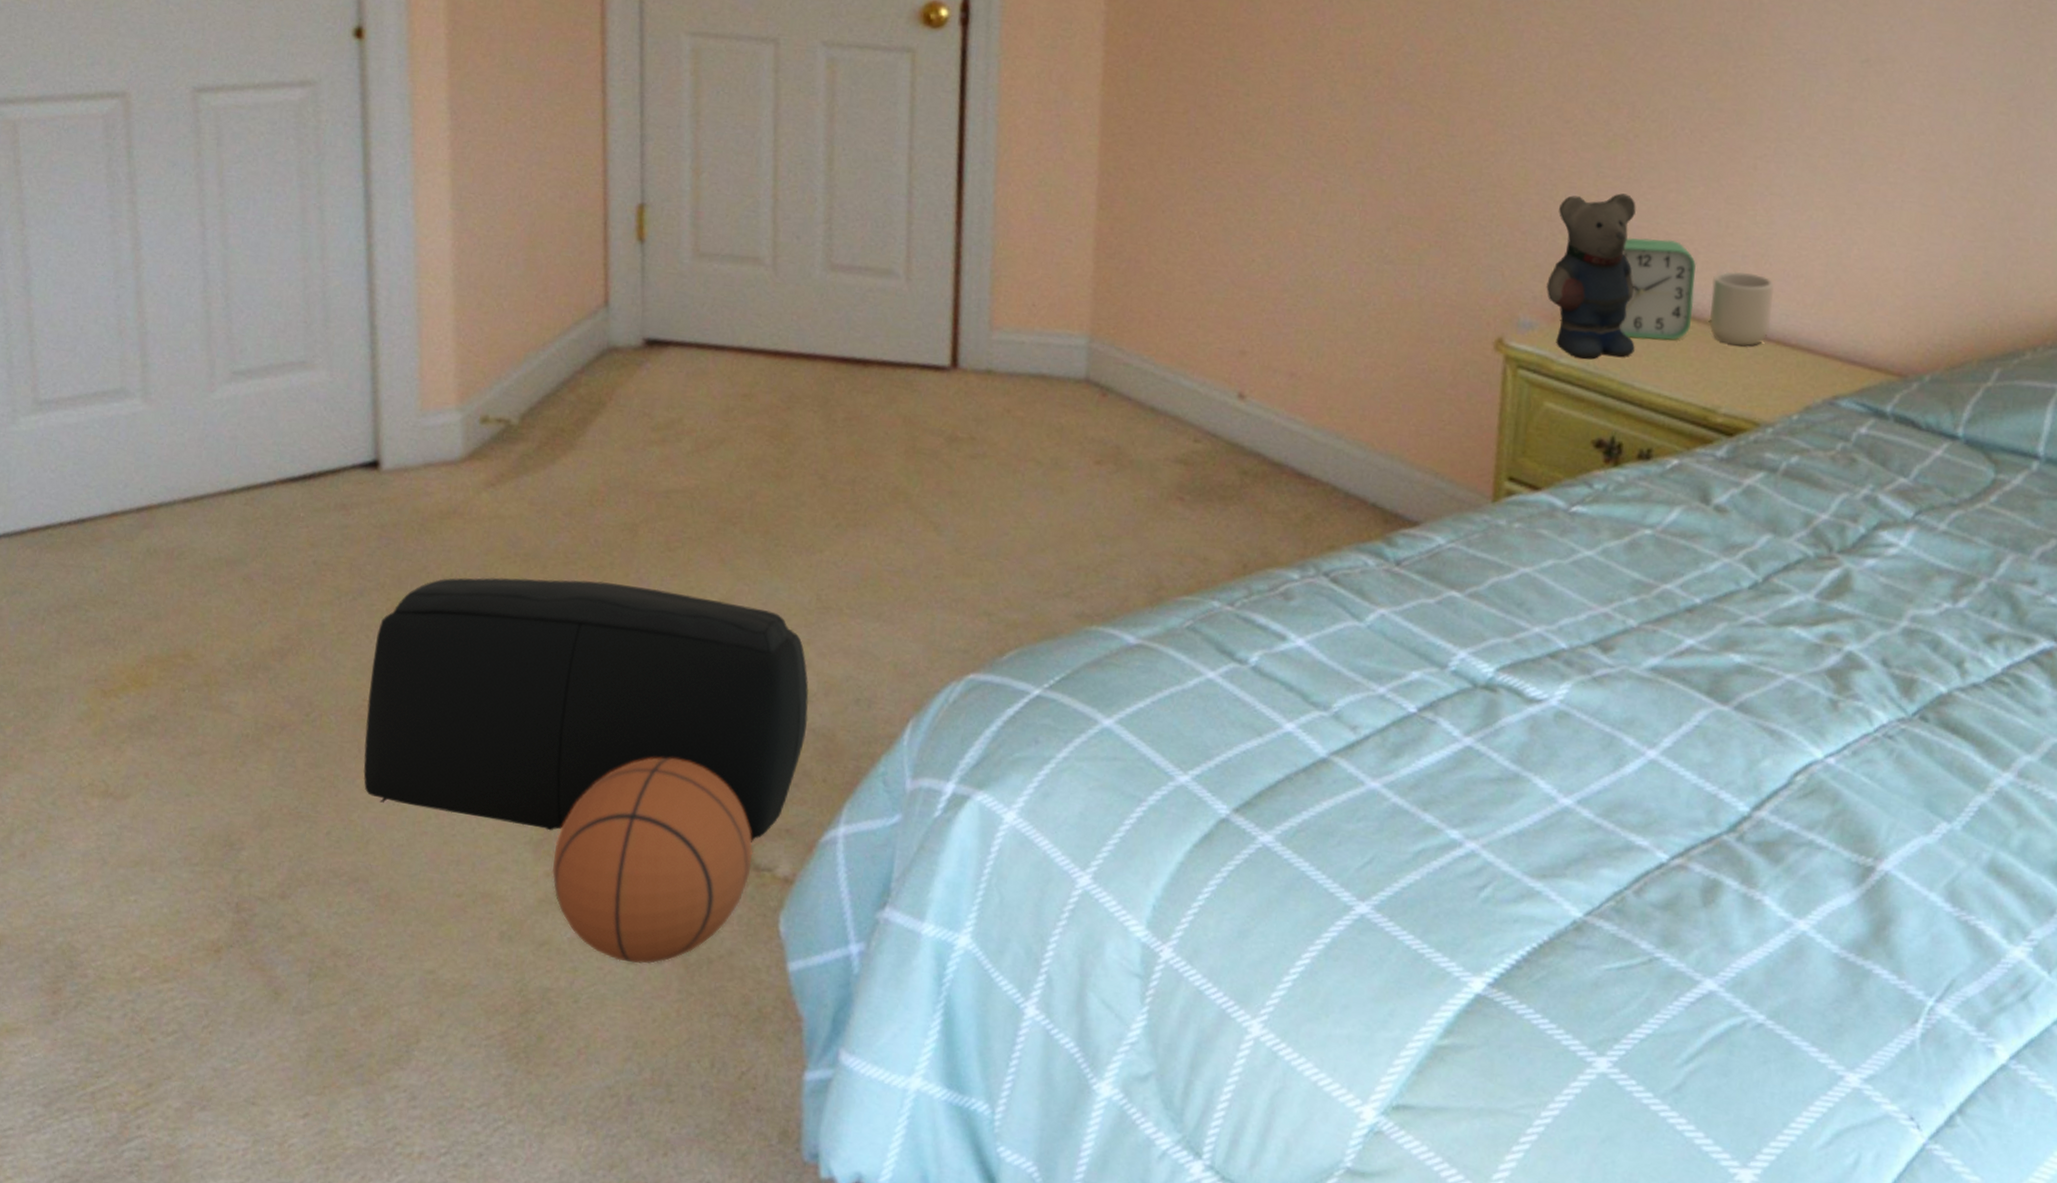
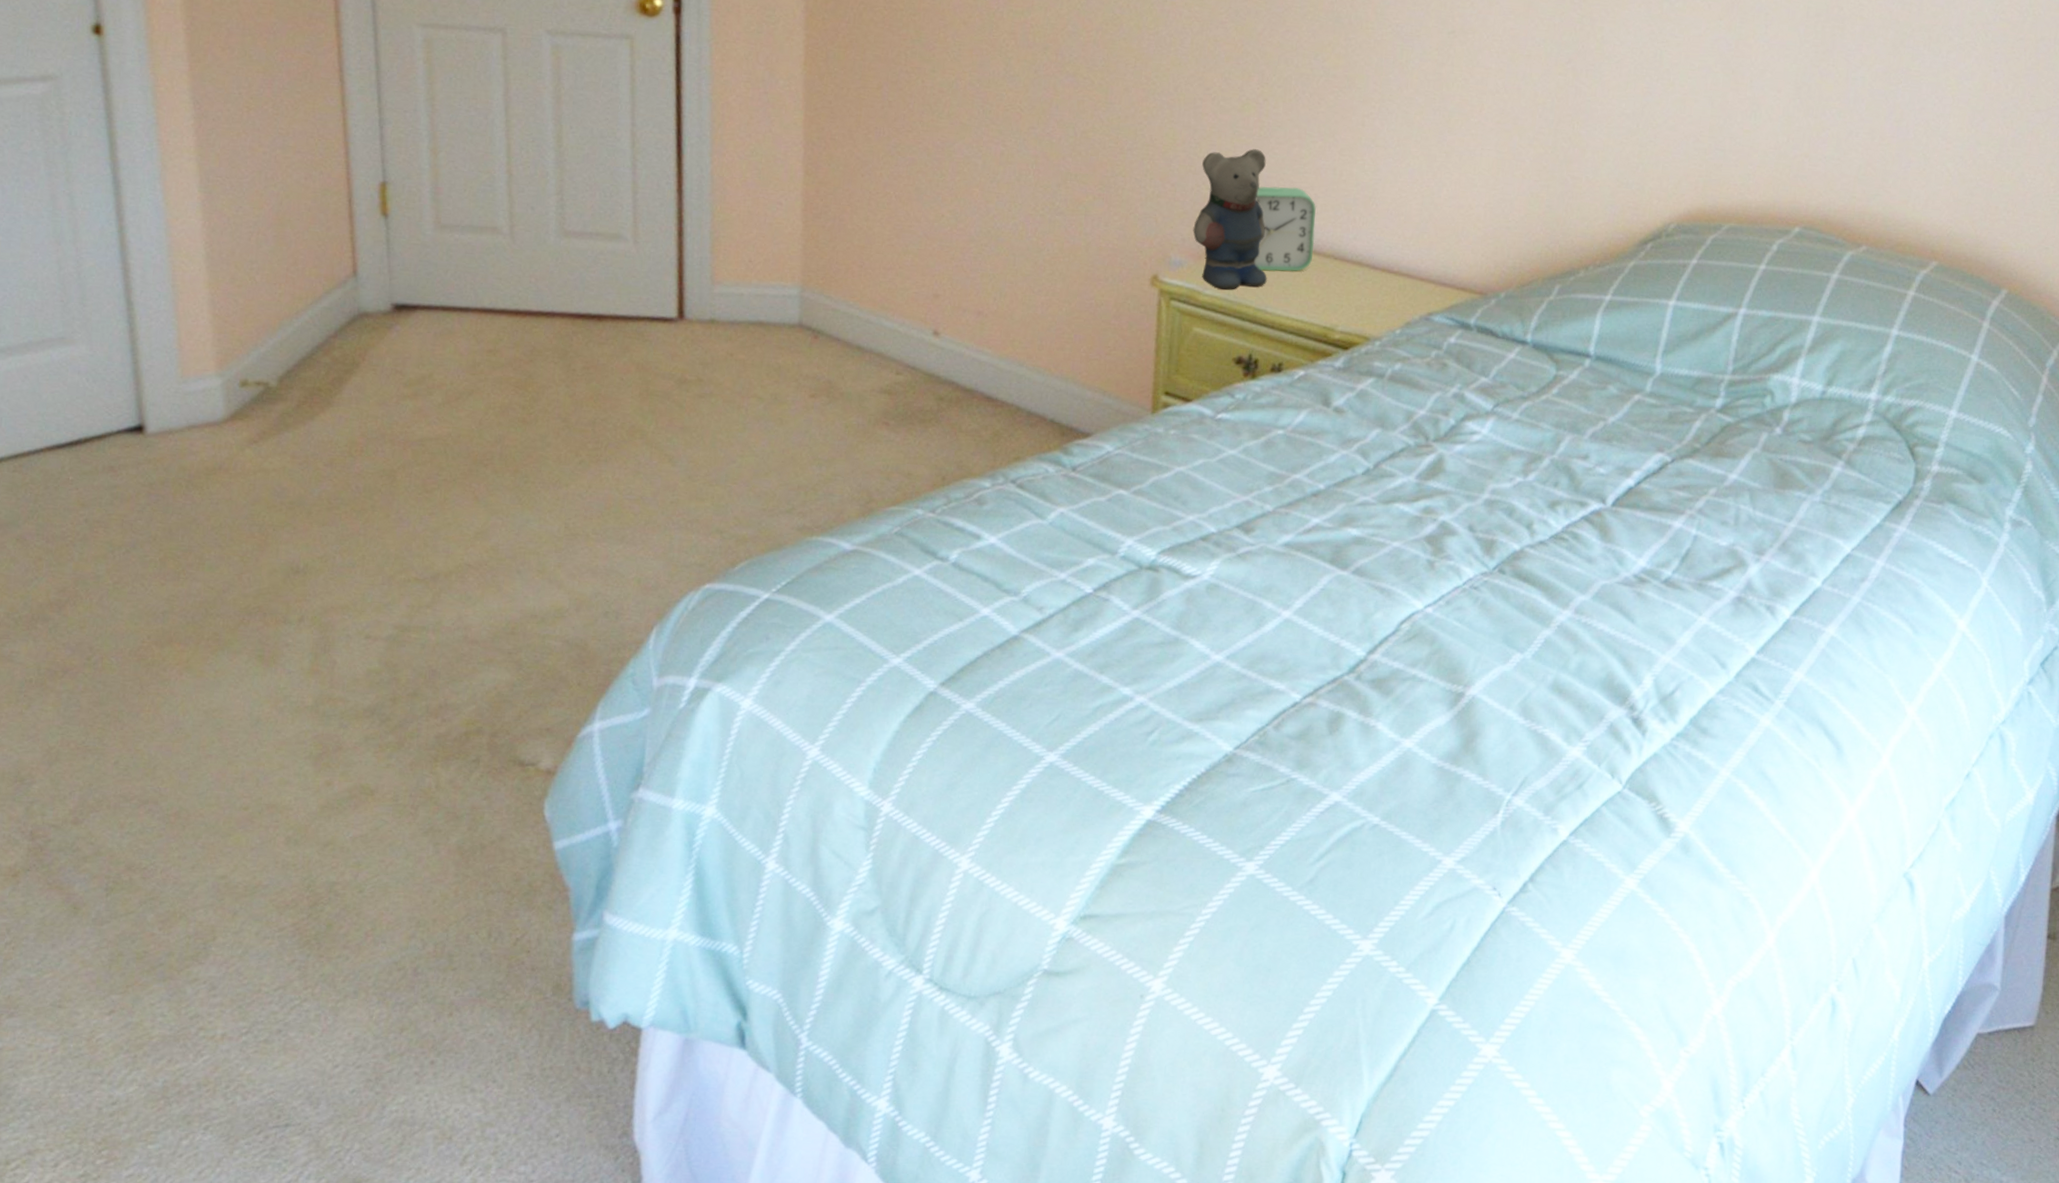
duffel bag: present [363,577,809,843] -> none [146,523,562,746]
basketball: present [551,757,753,964] -> none [331,674,518,854]
mug: present [1709,271,1774,347] -> none [1327,211,1380,275]

